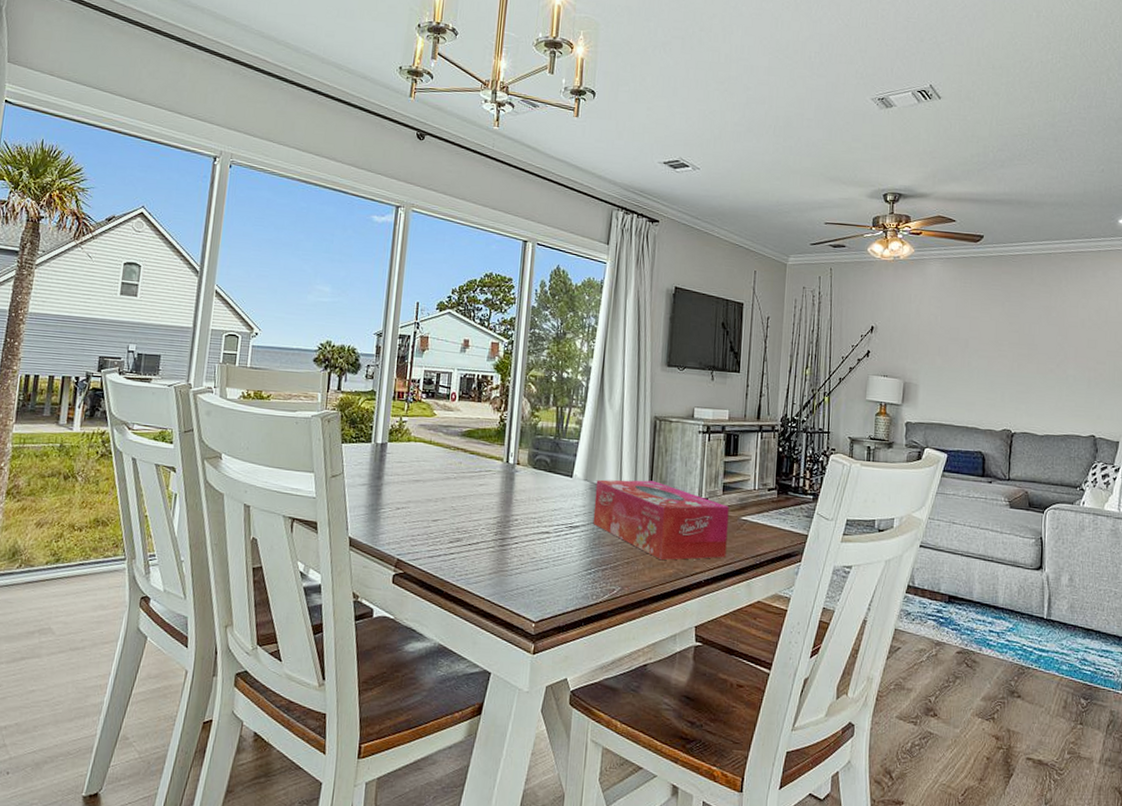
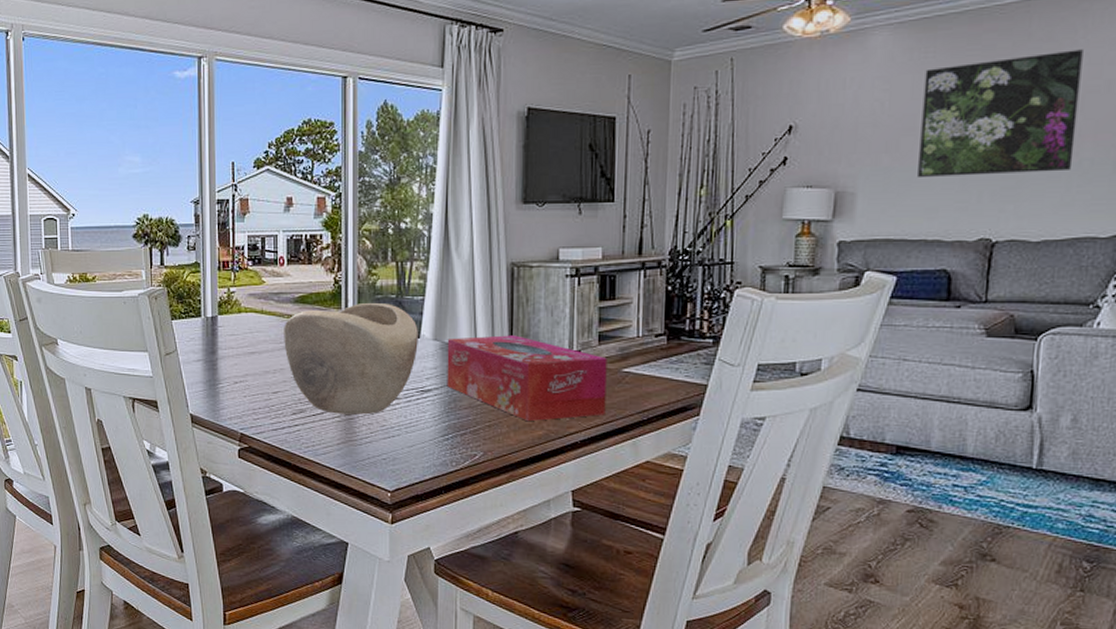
decorative bowl: none [448,441,572,547] -> present [284,302,418,415]
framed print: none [961,294,1066,383] -> present [918,49,1083,177]

